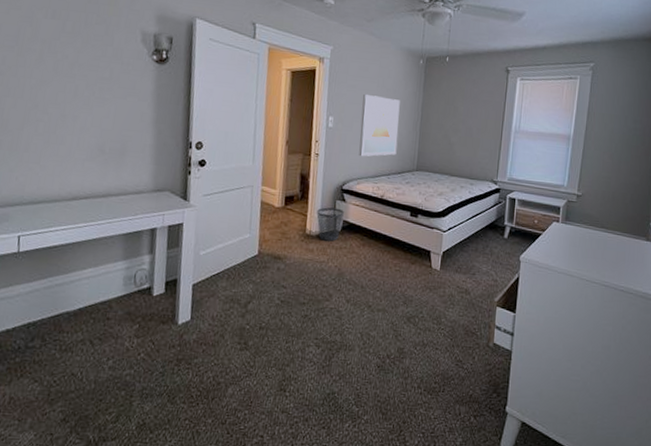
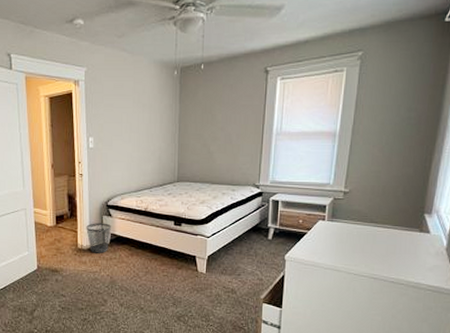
wall art: present [359,94,400,157] -> none [119,112,157,173]

